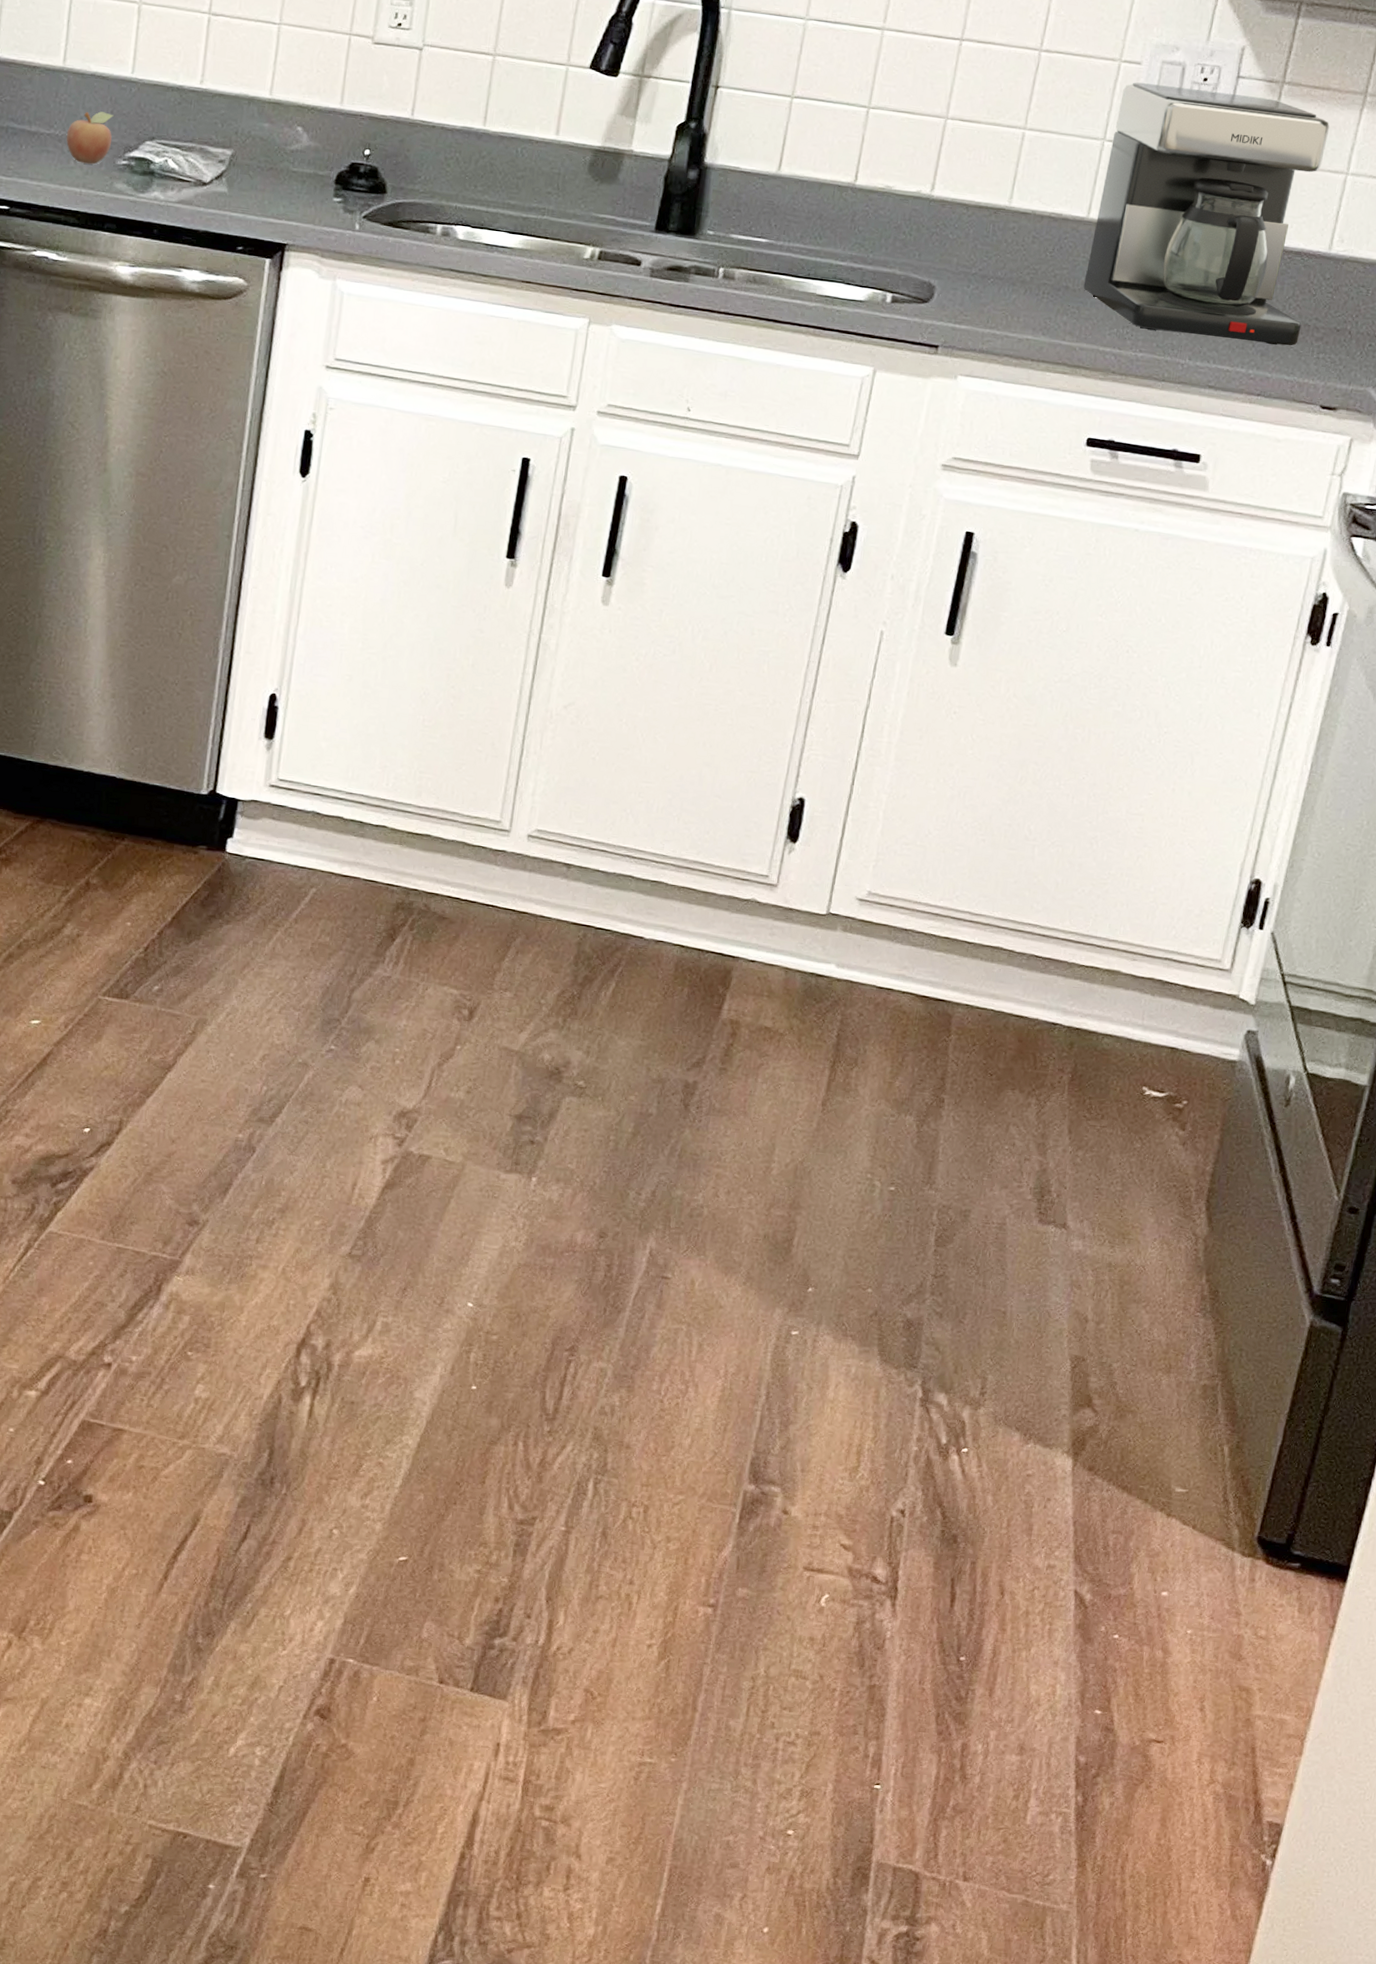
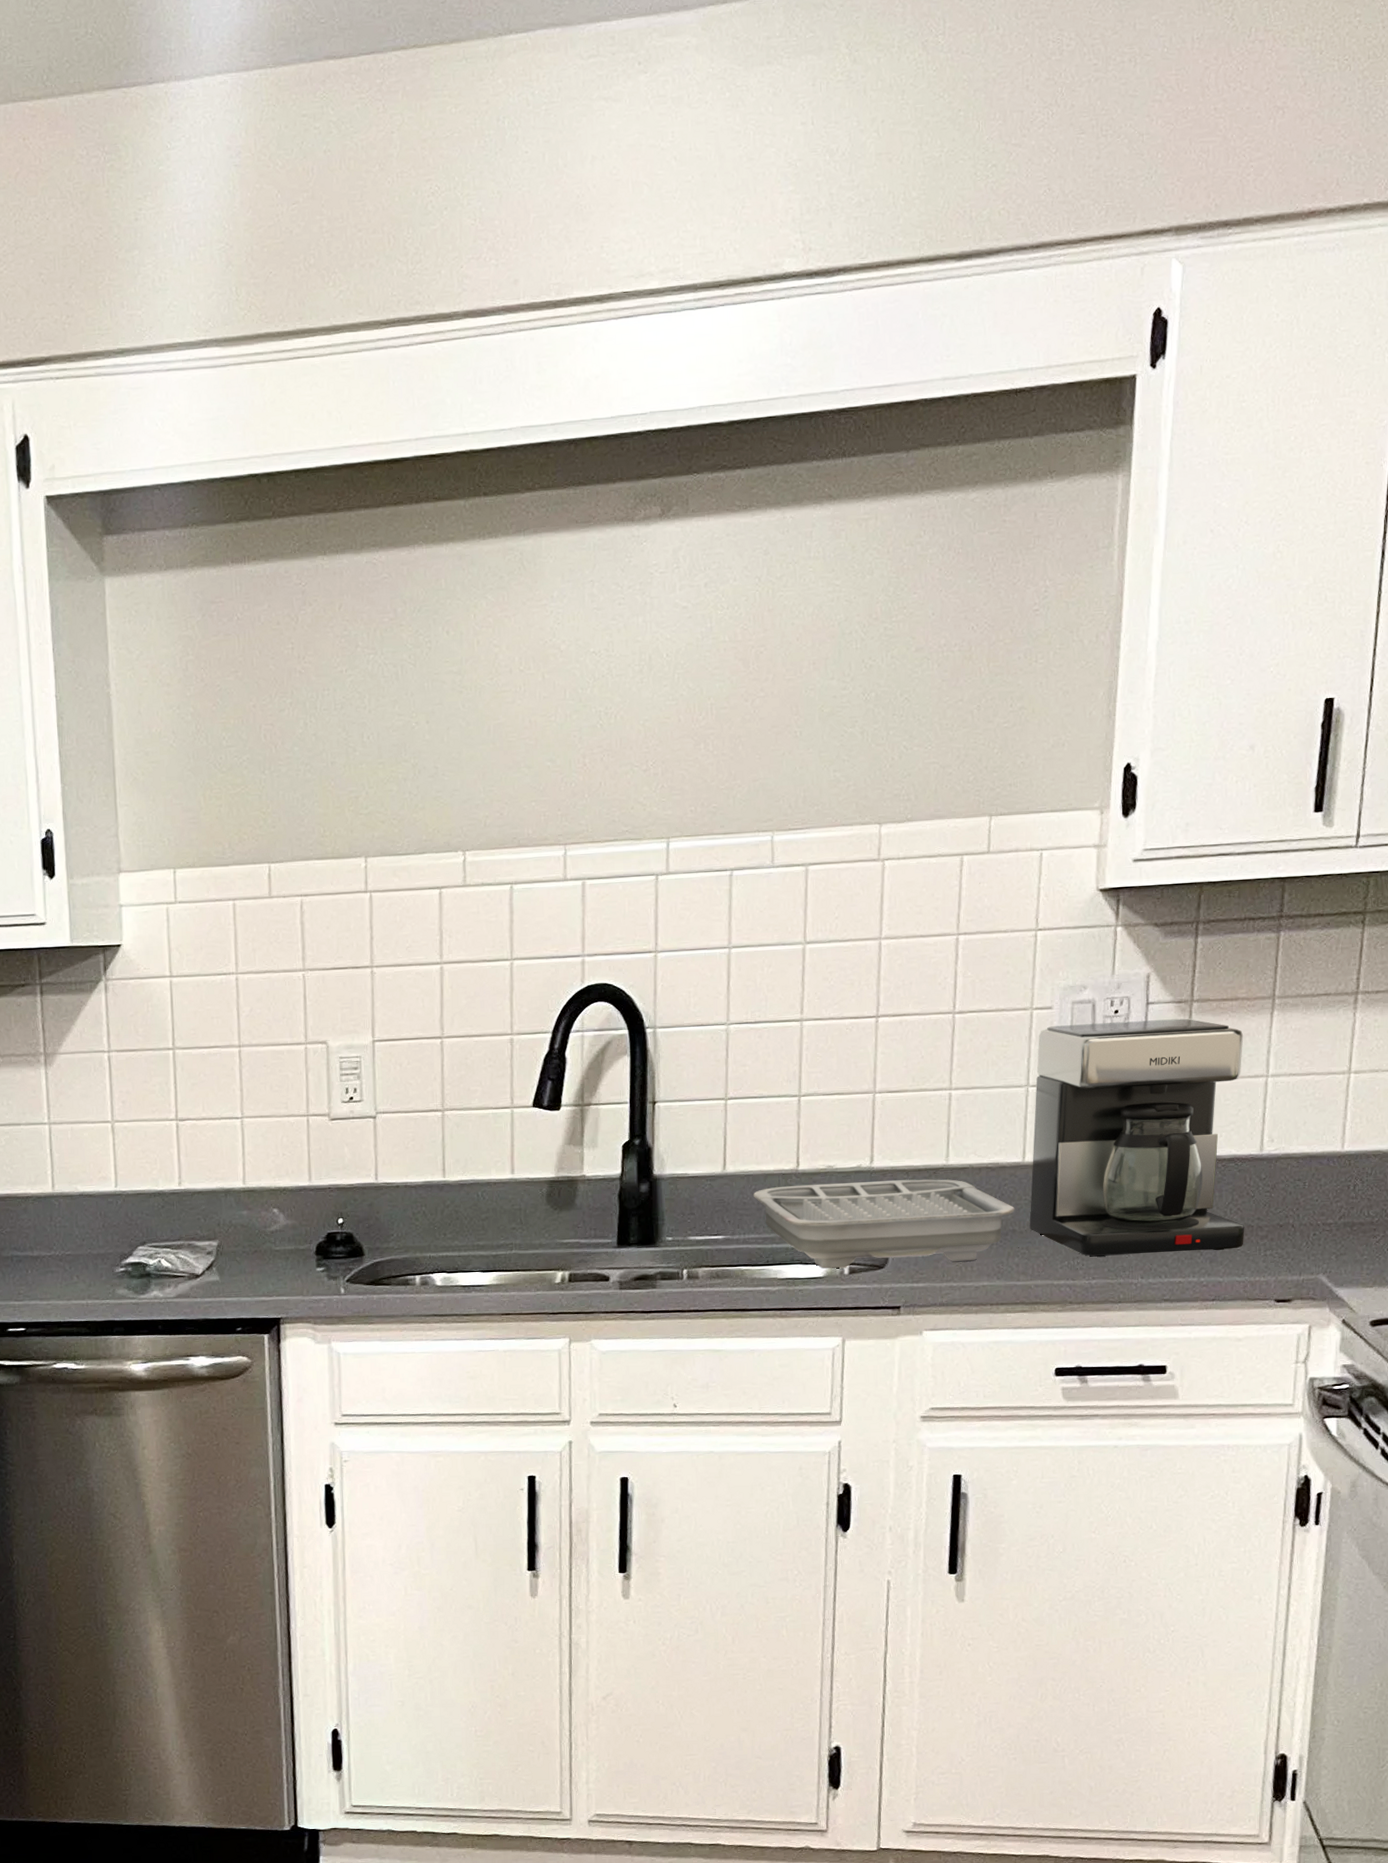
fruit: present [66,111,114,165] -> none [65,1227,108,1277]
dish rack: none [804,197,1072,312] -> present [752,1179,1015,1270]

